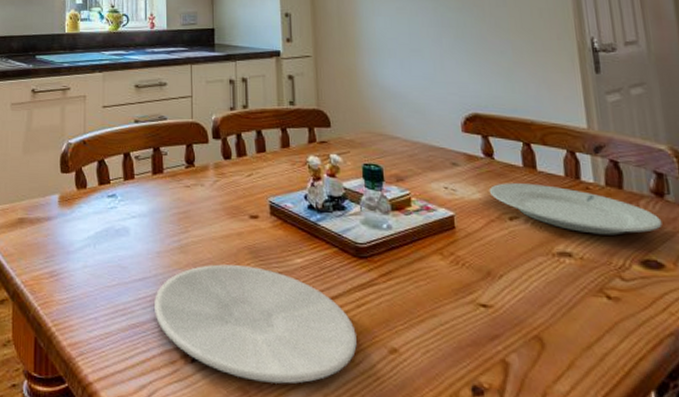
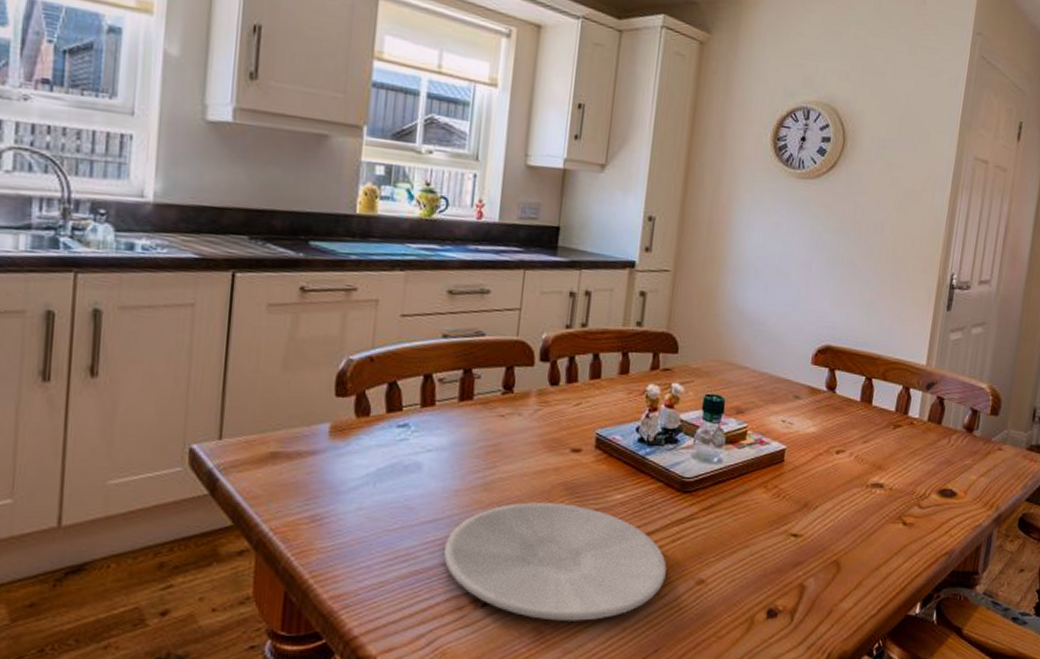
plate: present [488,183,662,235] -> none [823,417,965,467]

